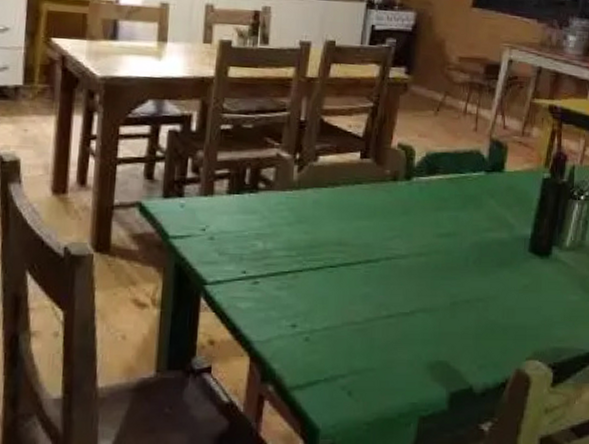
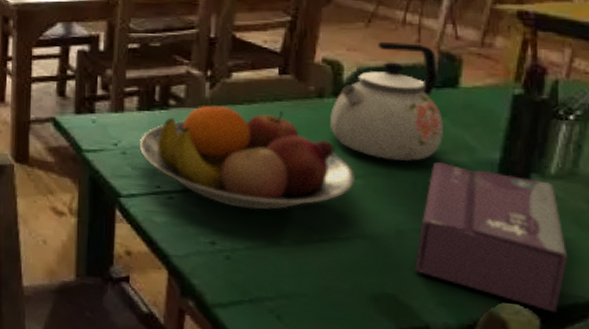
fruit bowl: none [227,188,421,290] -> present [139,105,356,210]
kettle: none [402,130,491,240] -> present [330,42,443,162]
tissue box: none [463,238,575,365] -> present [414,161,569,313]

